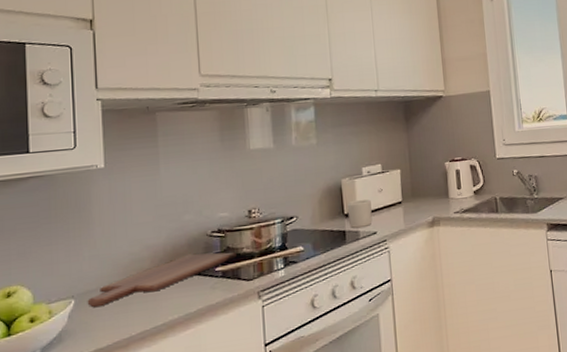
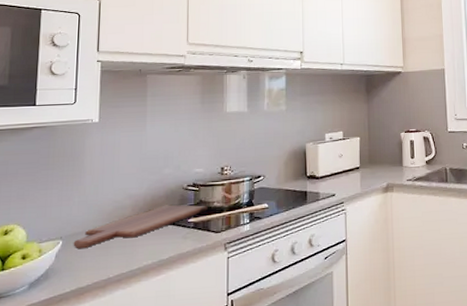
mug: present [347,199,372,228] -> none [310,163,332,189]

